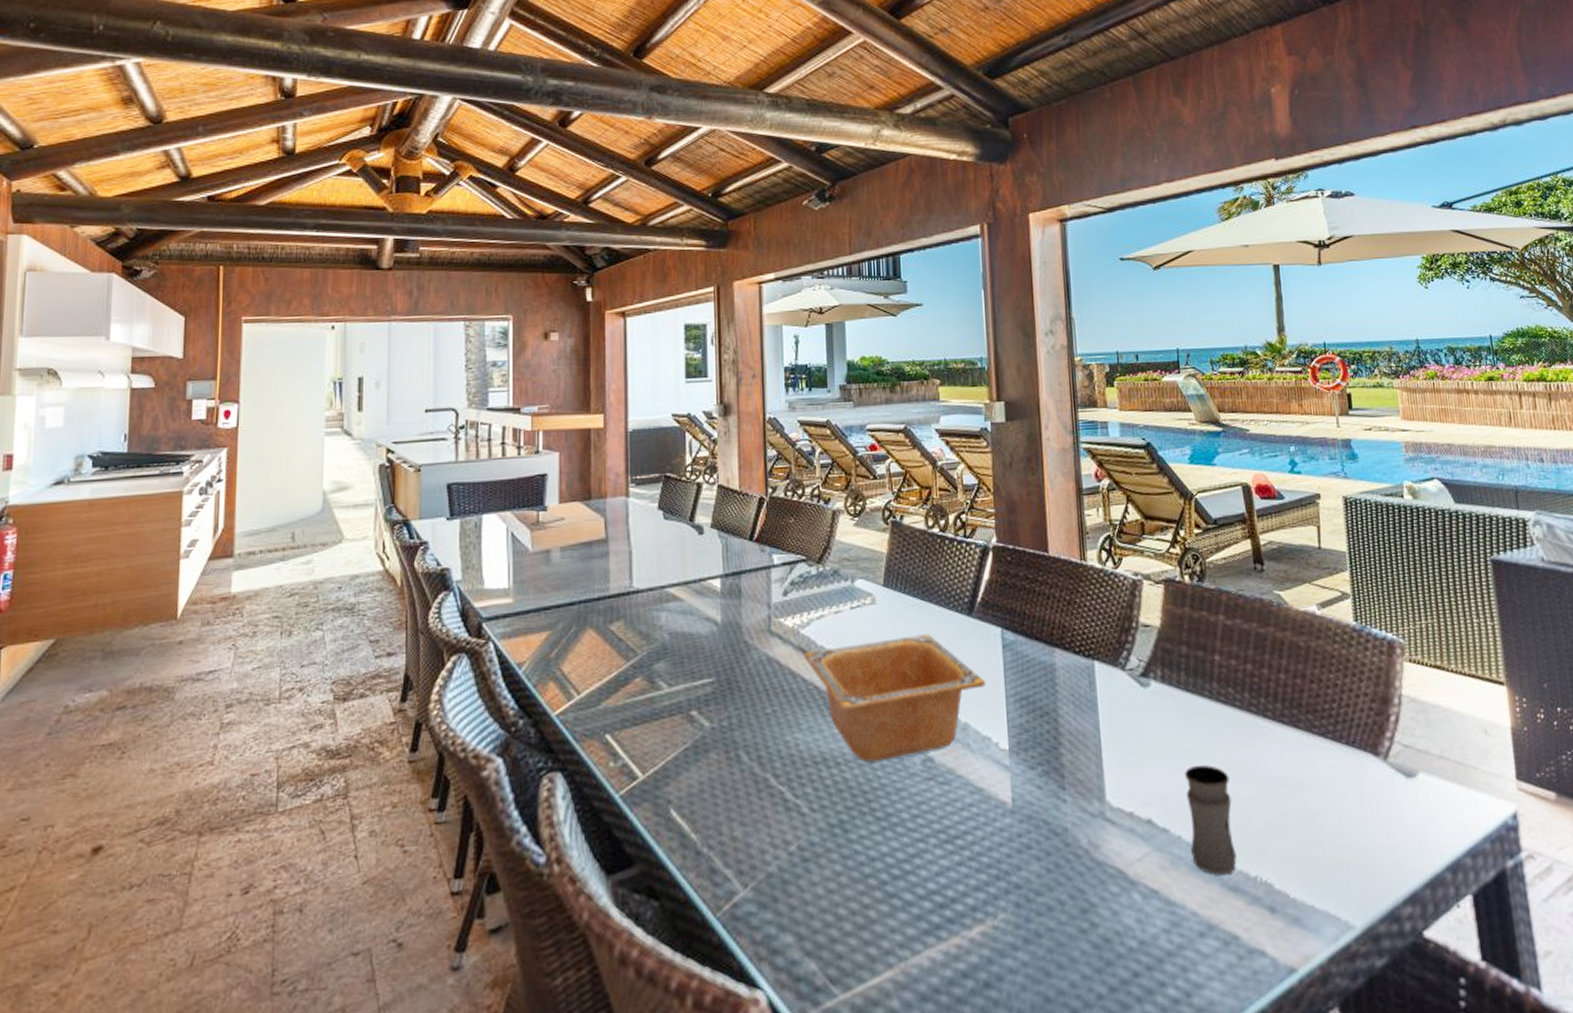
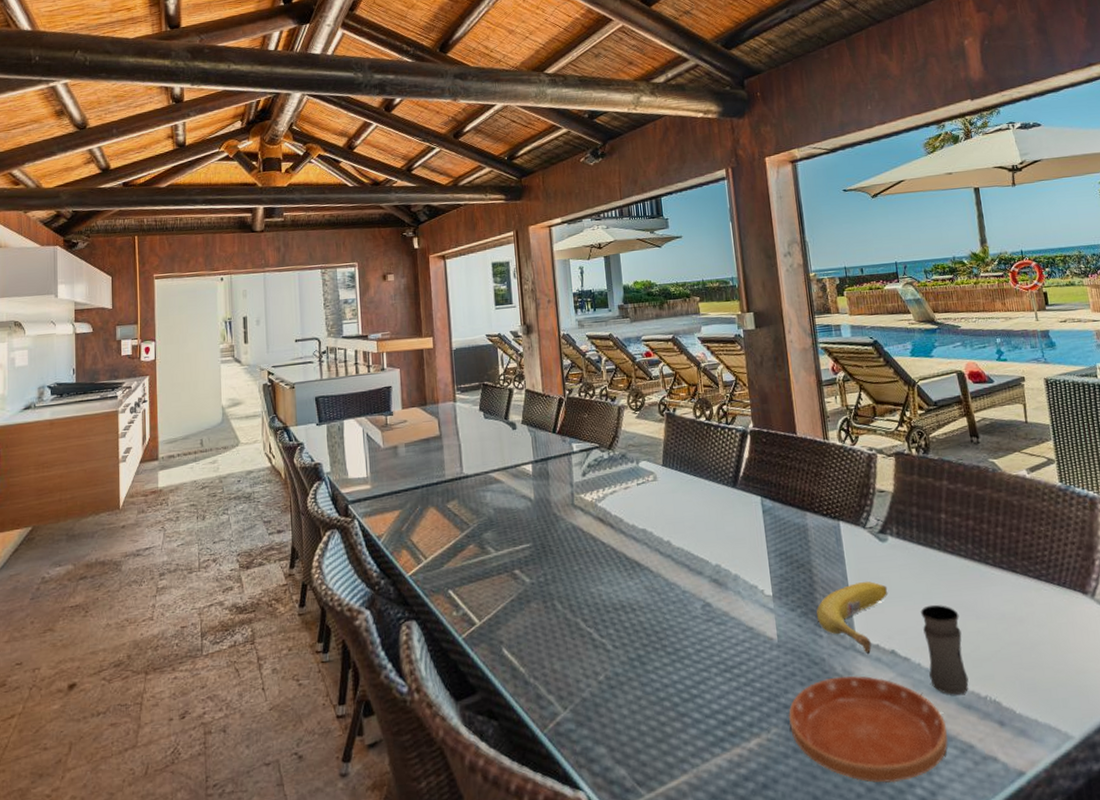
serving bowl: present [803,634,985,762] -> none [601,503,750,608]
saucer: none [1019,849,1209,982] -> present [788,675,948,783]
fruit: none [1060,735,1148,823] -> present [816,581,888,653]

